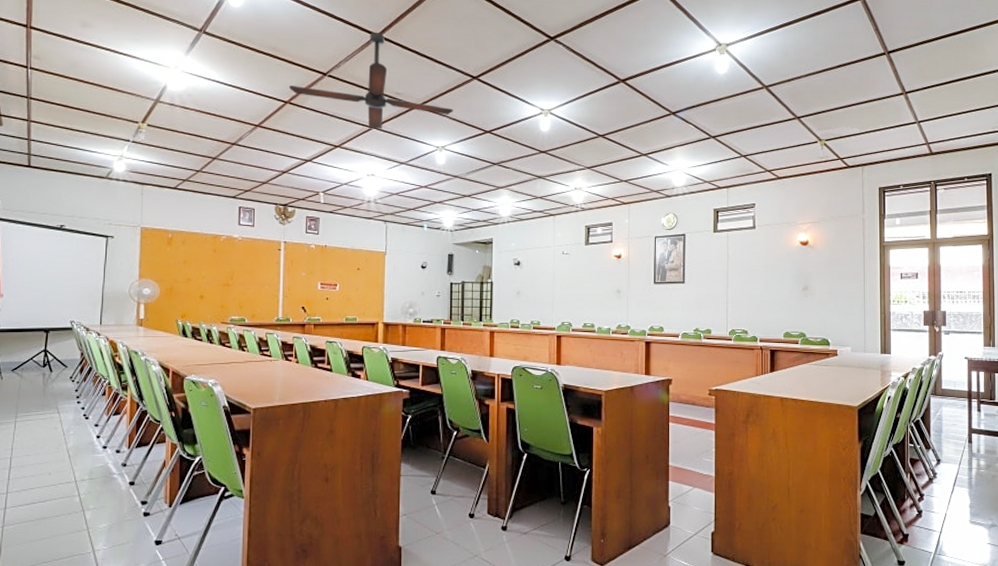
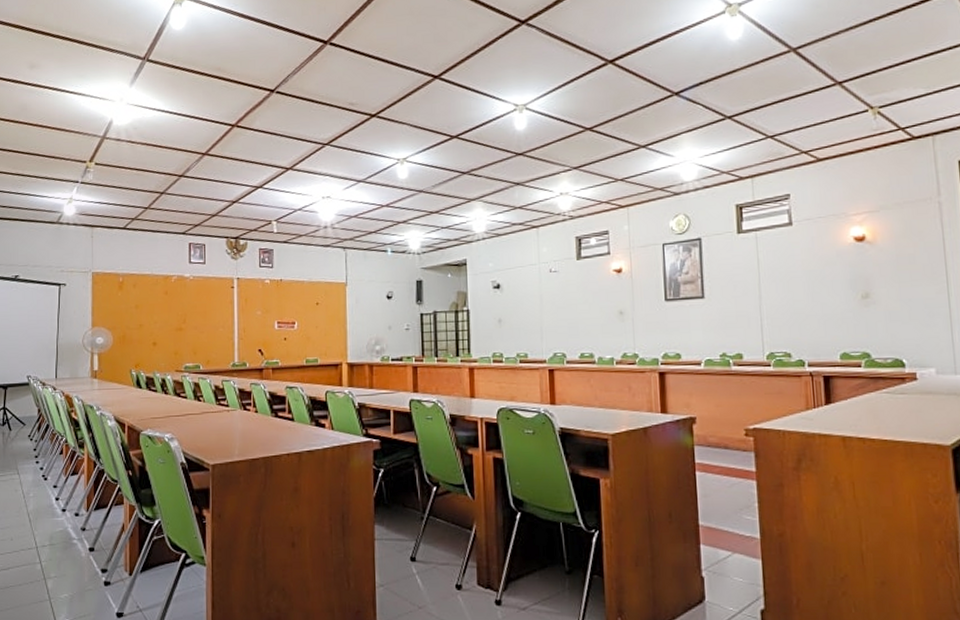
ceiling fan: present [288,32,453,129] -> none [235,38,414,146]

